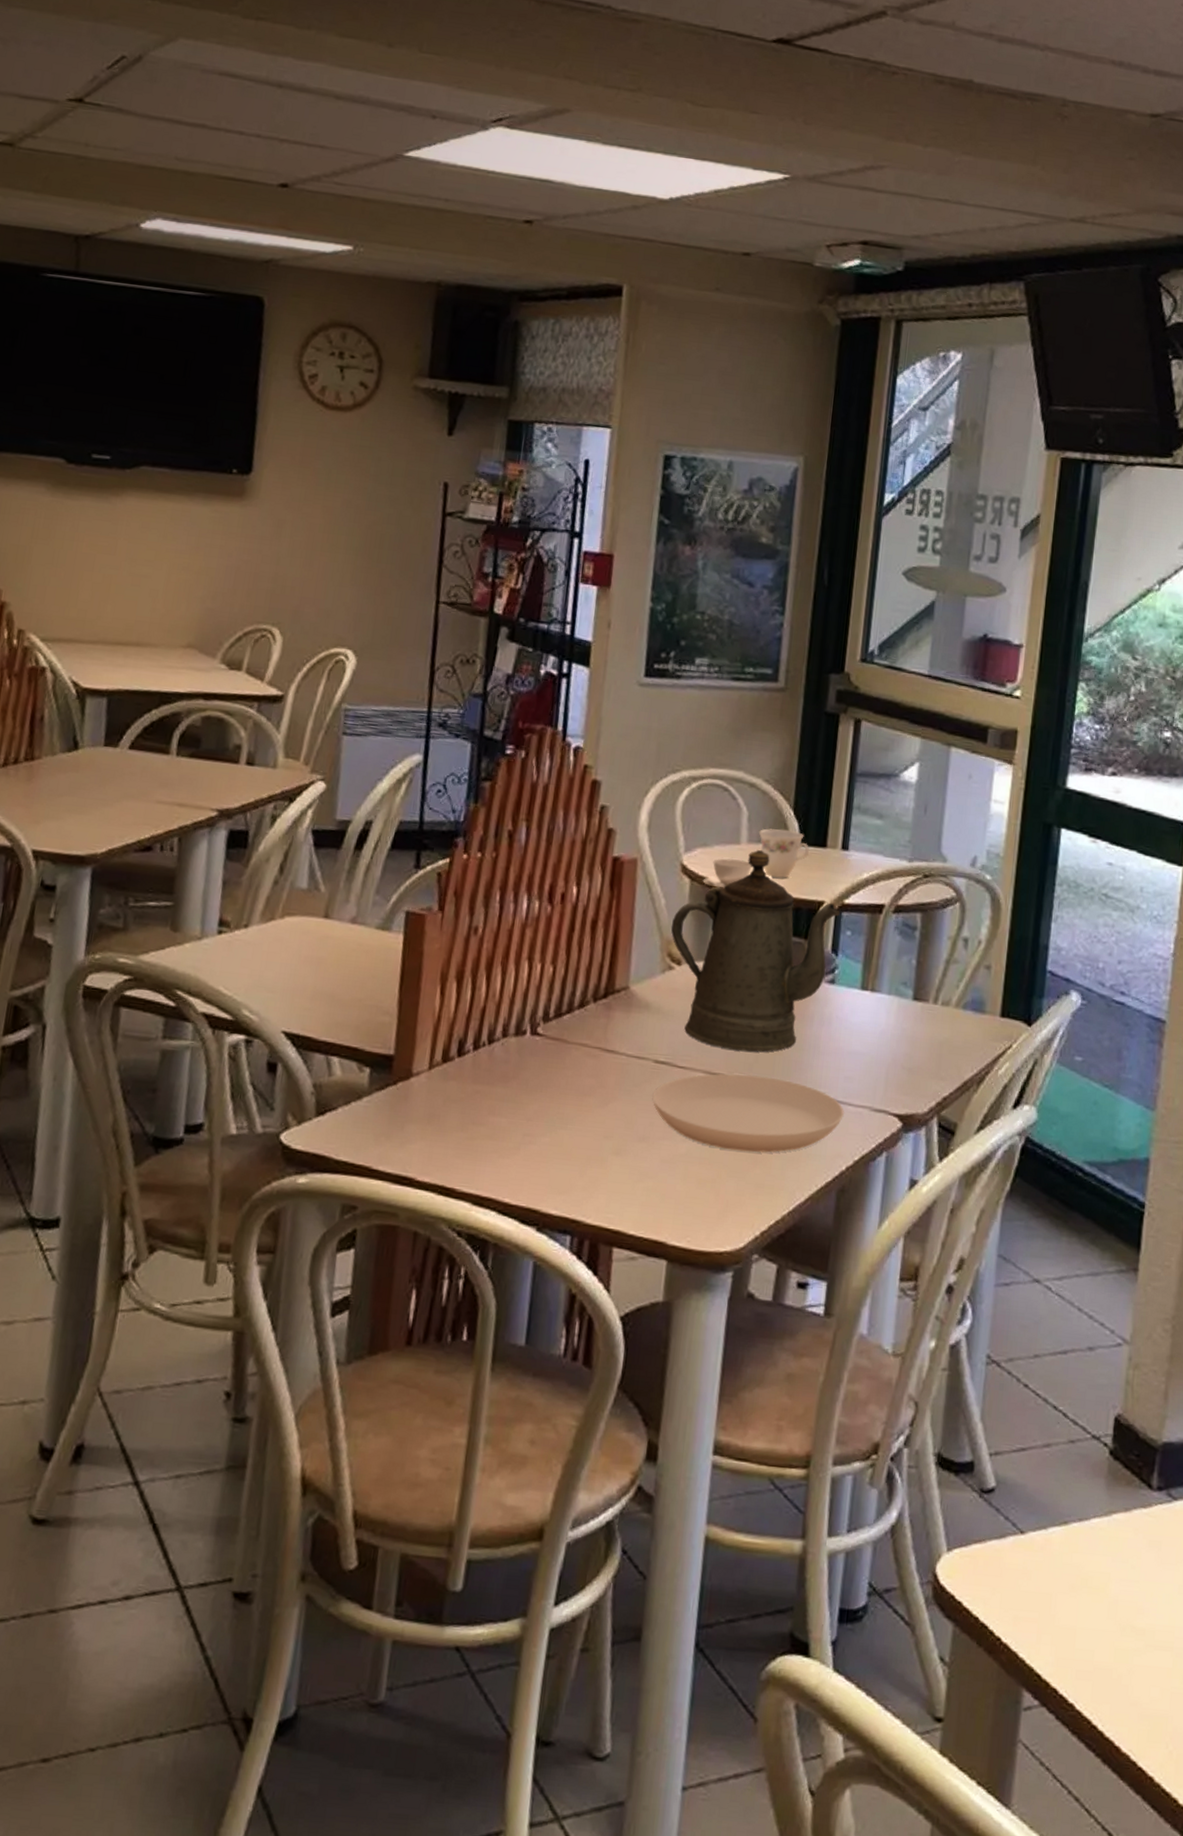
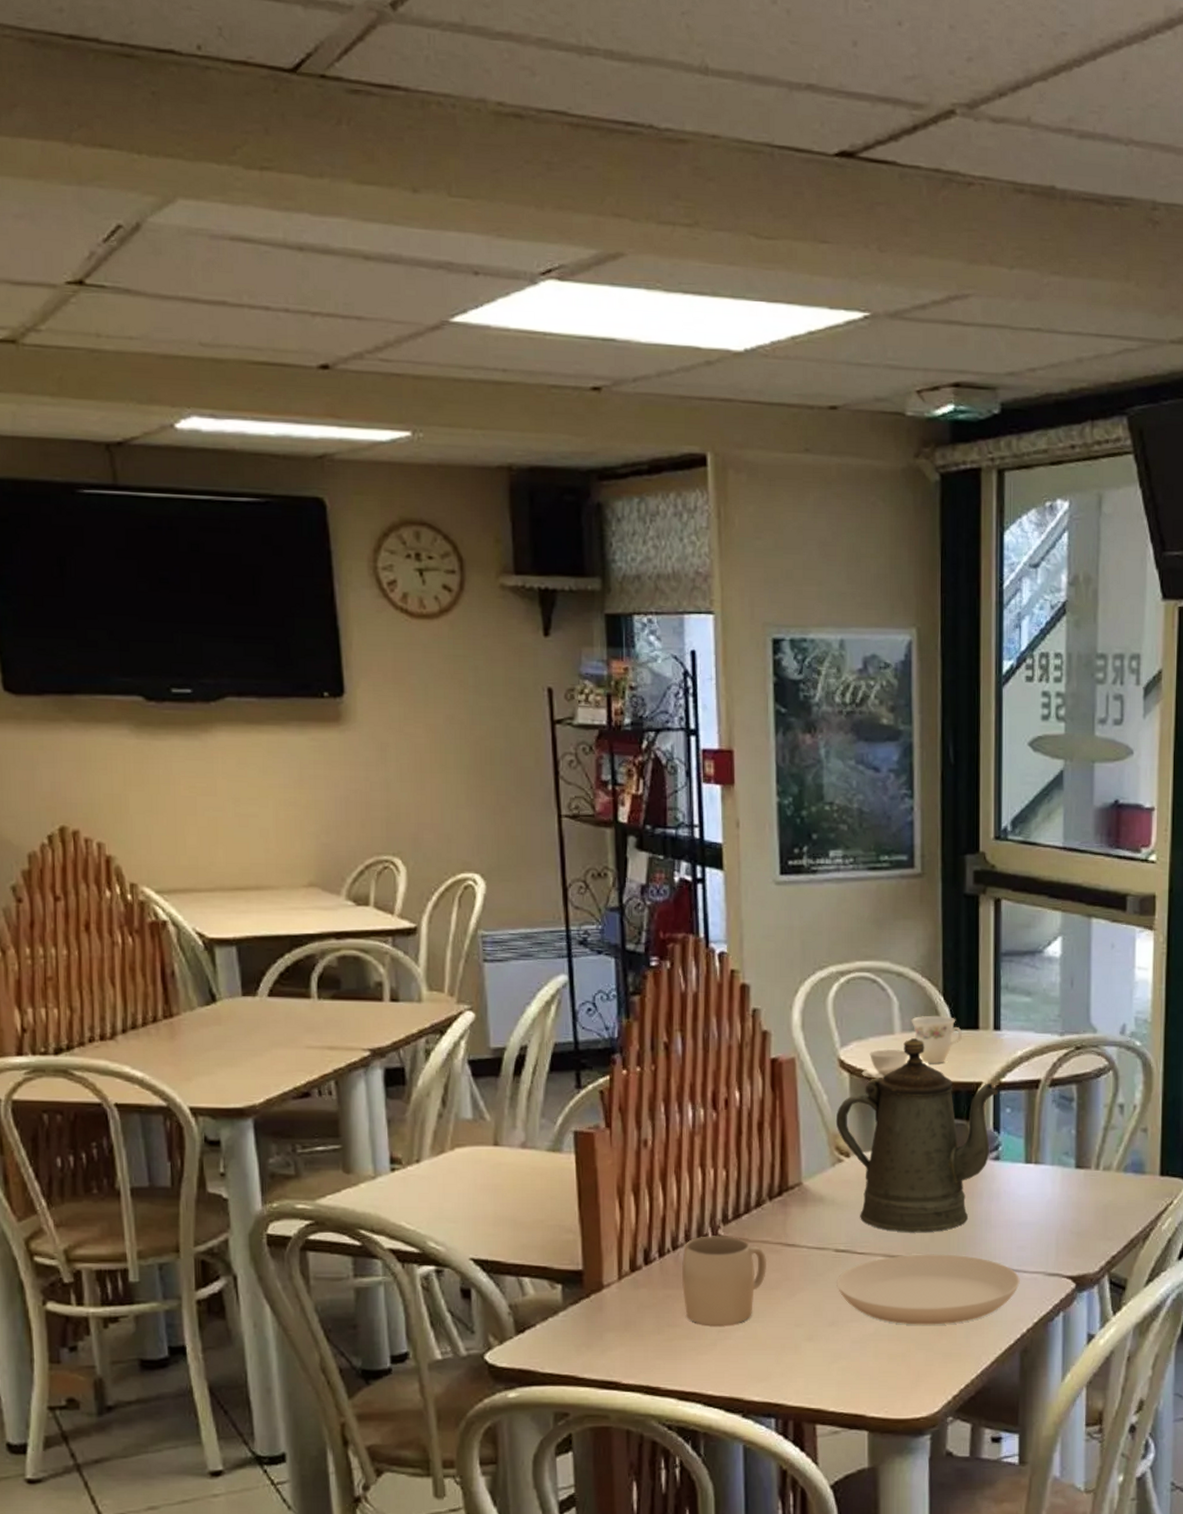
mug: none [492,1032,583,1130] -> present [682,1234,766,1326]

